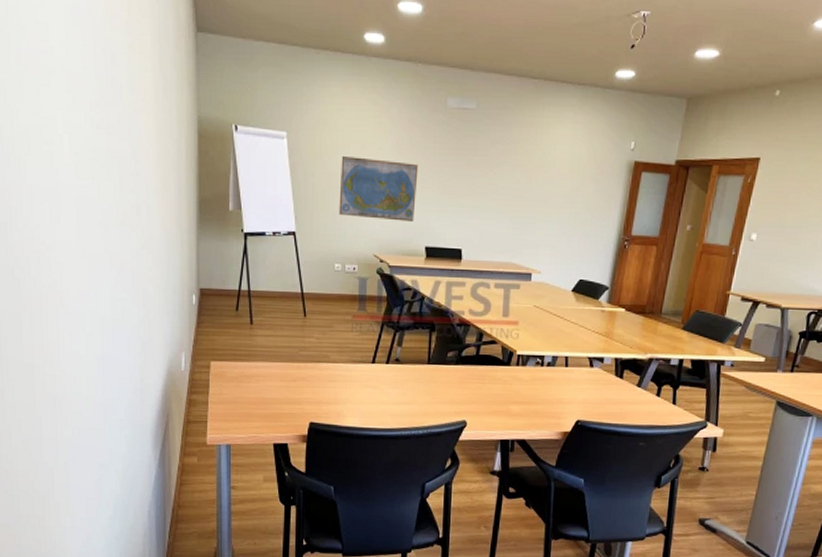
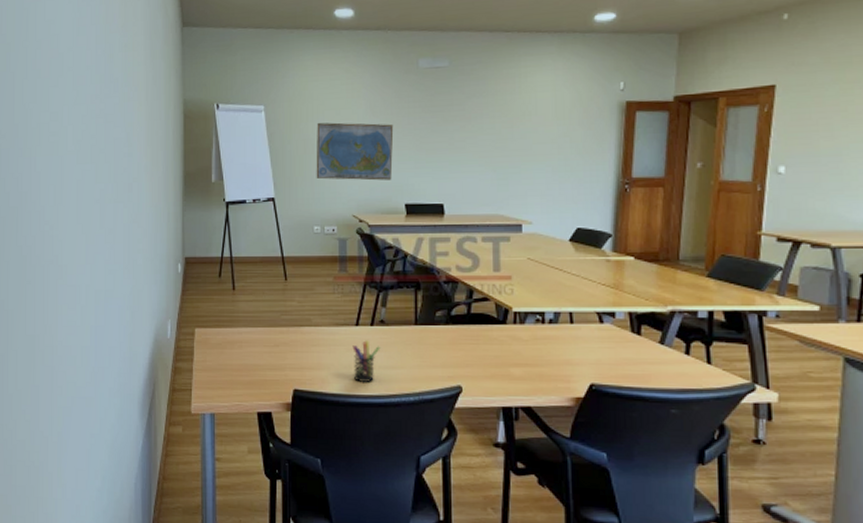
pen holder: none [368,377,394,416] -> present [352,340,380,382]

